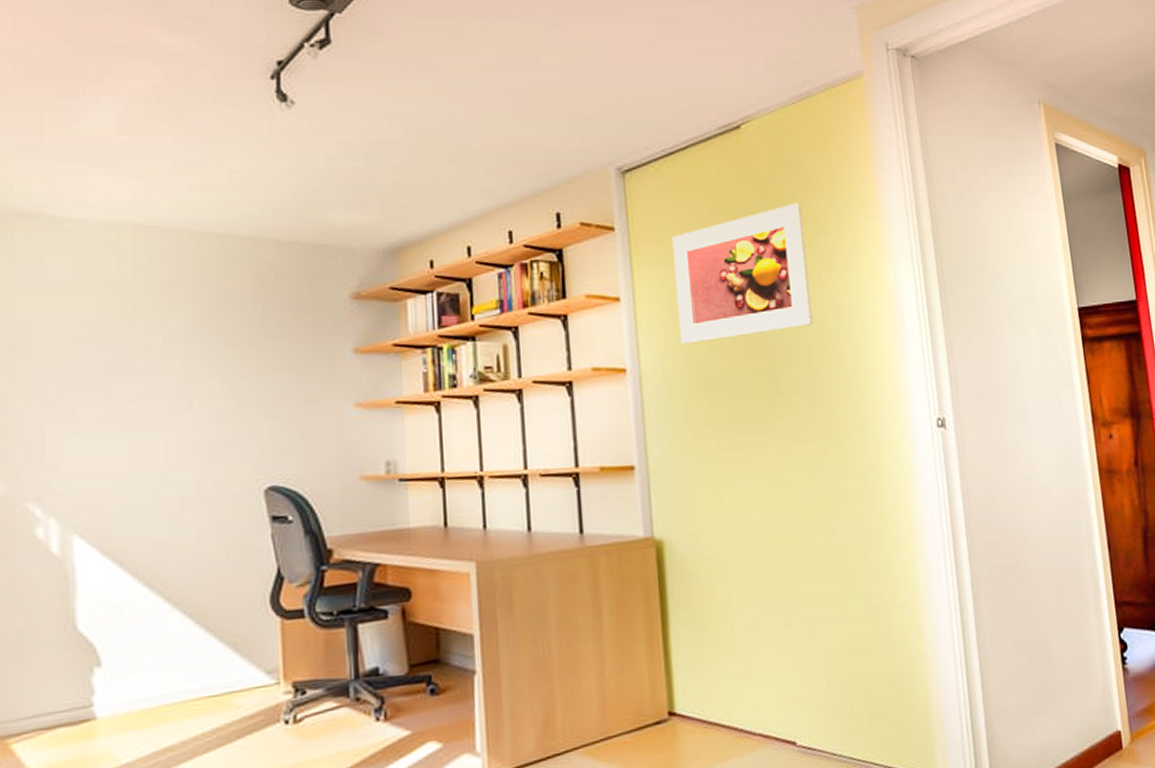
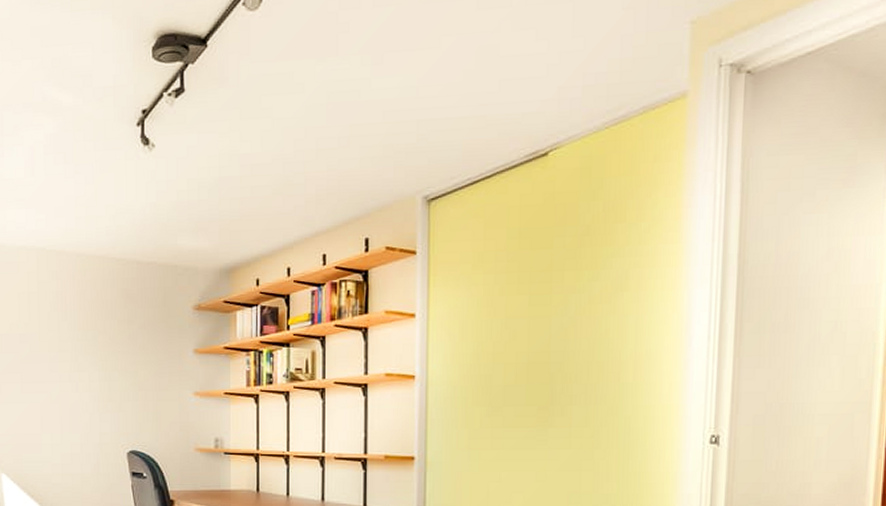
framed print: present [672,202,813,345] -> none [467,227,600,357]

